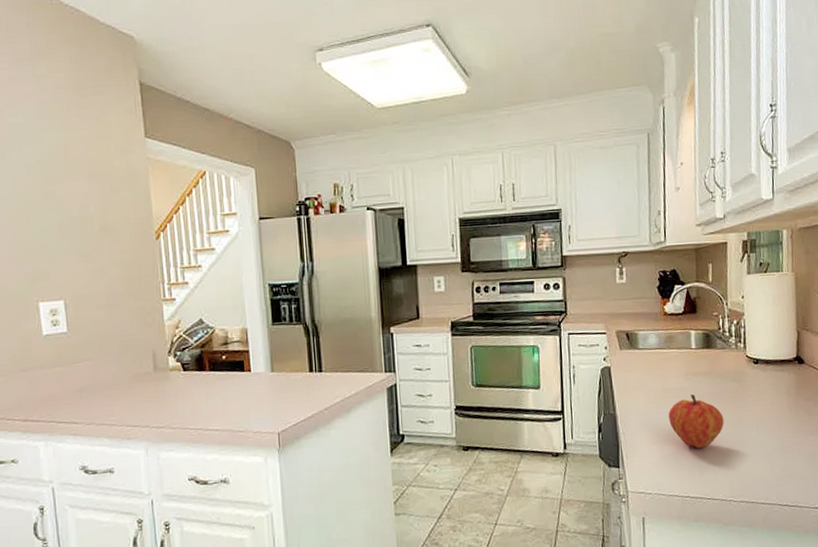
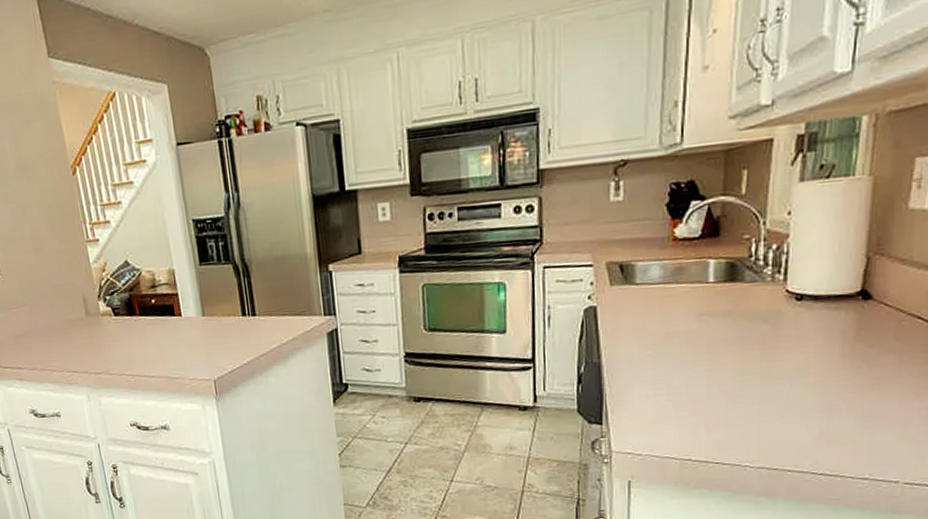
fruit: present [669,393,724,449] -> none [671,338,746,405]

